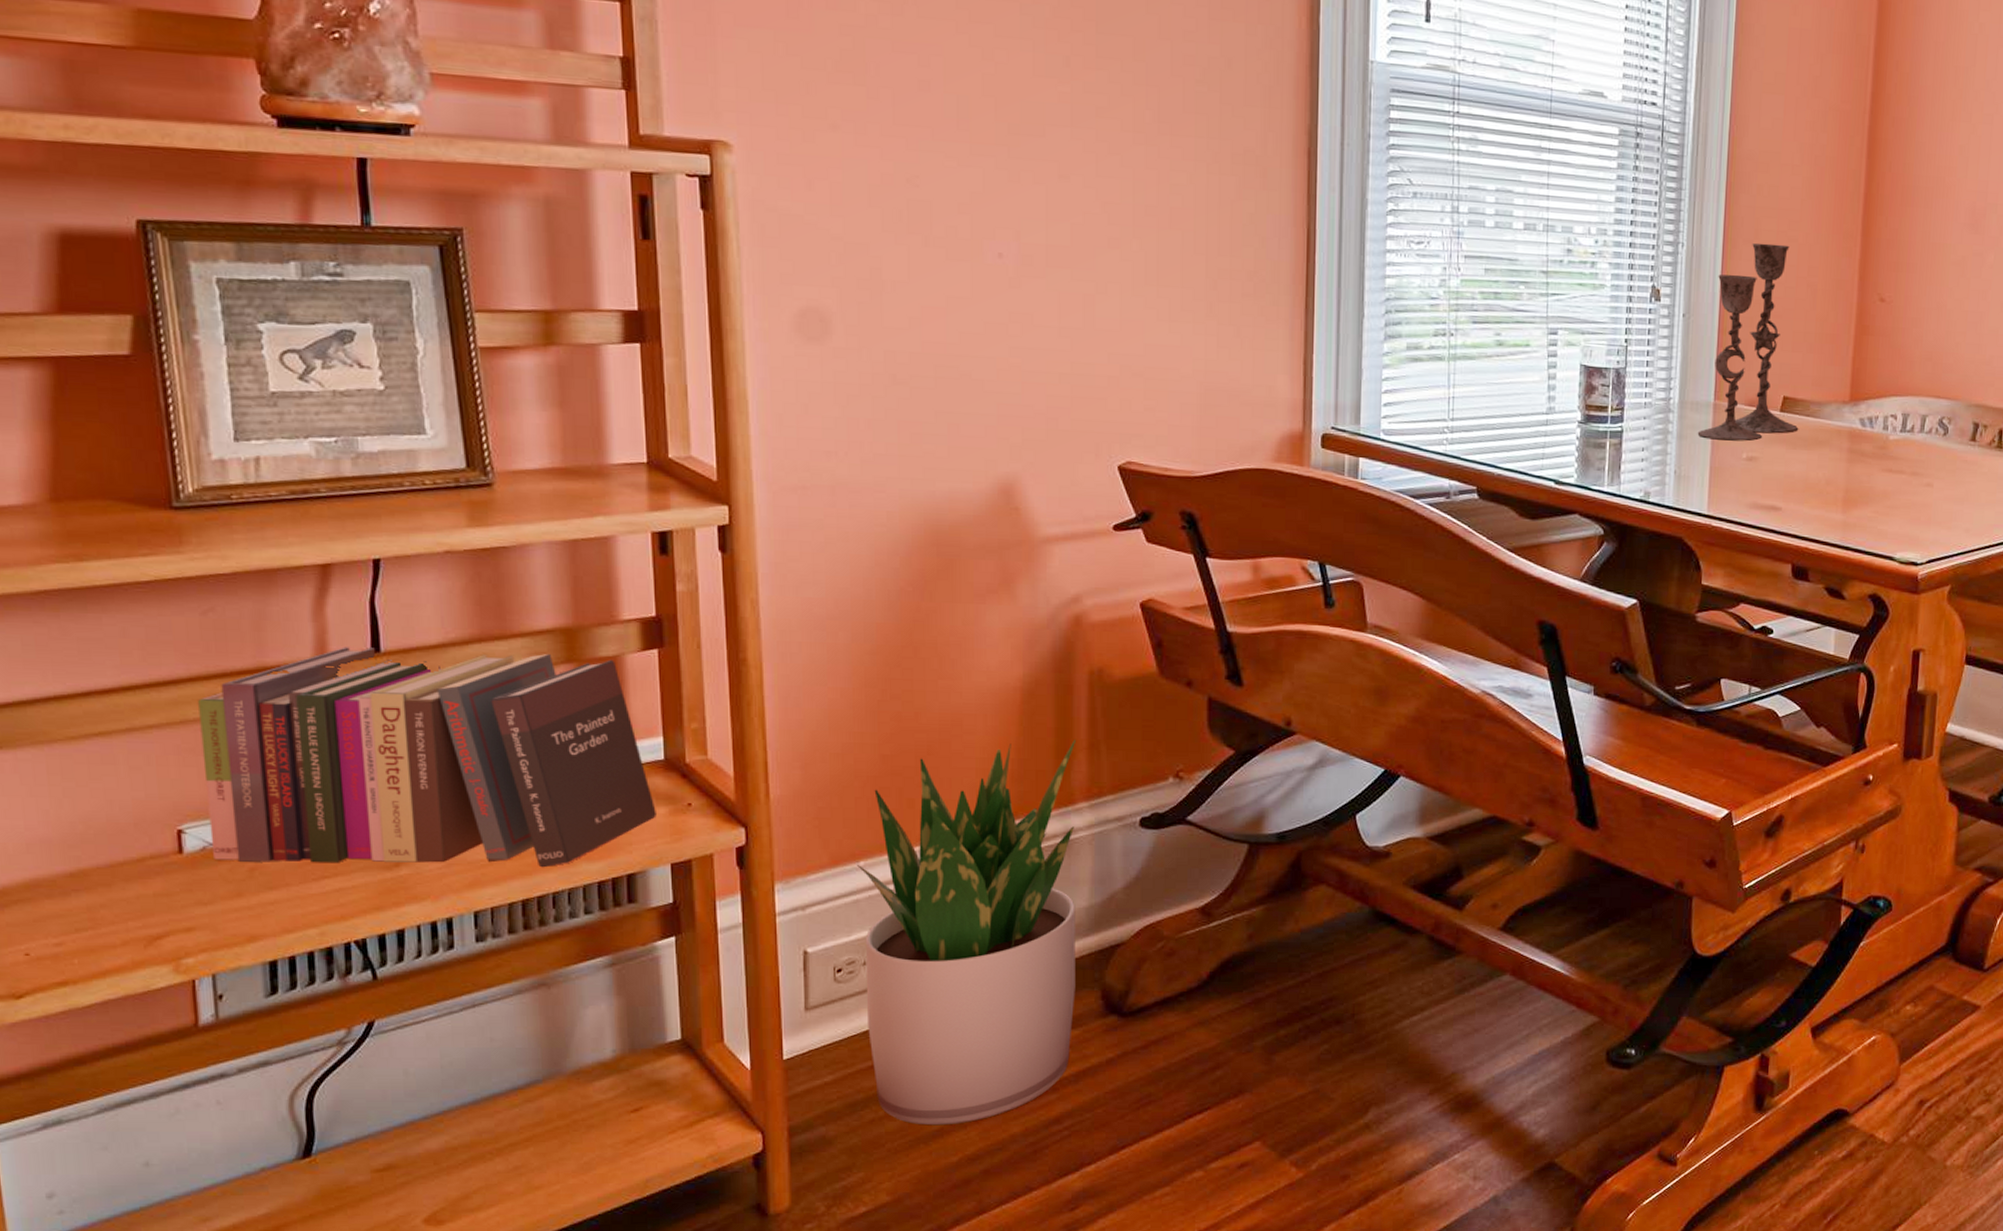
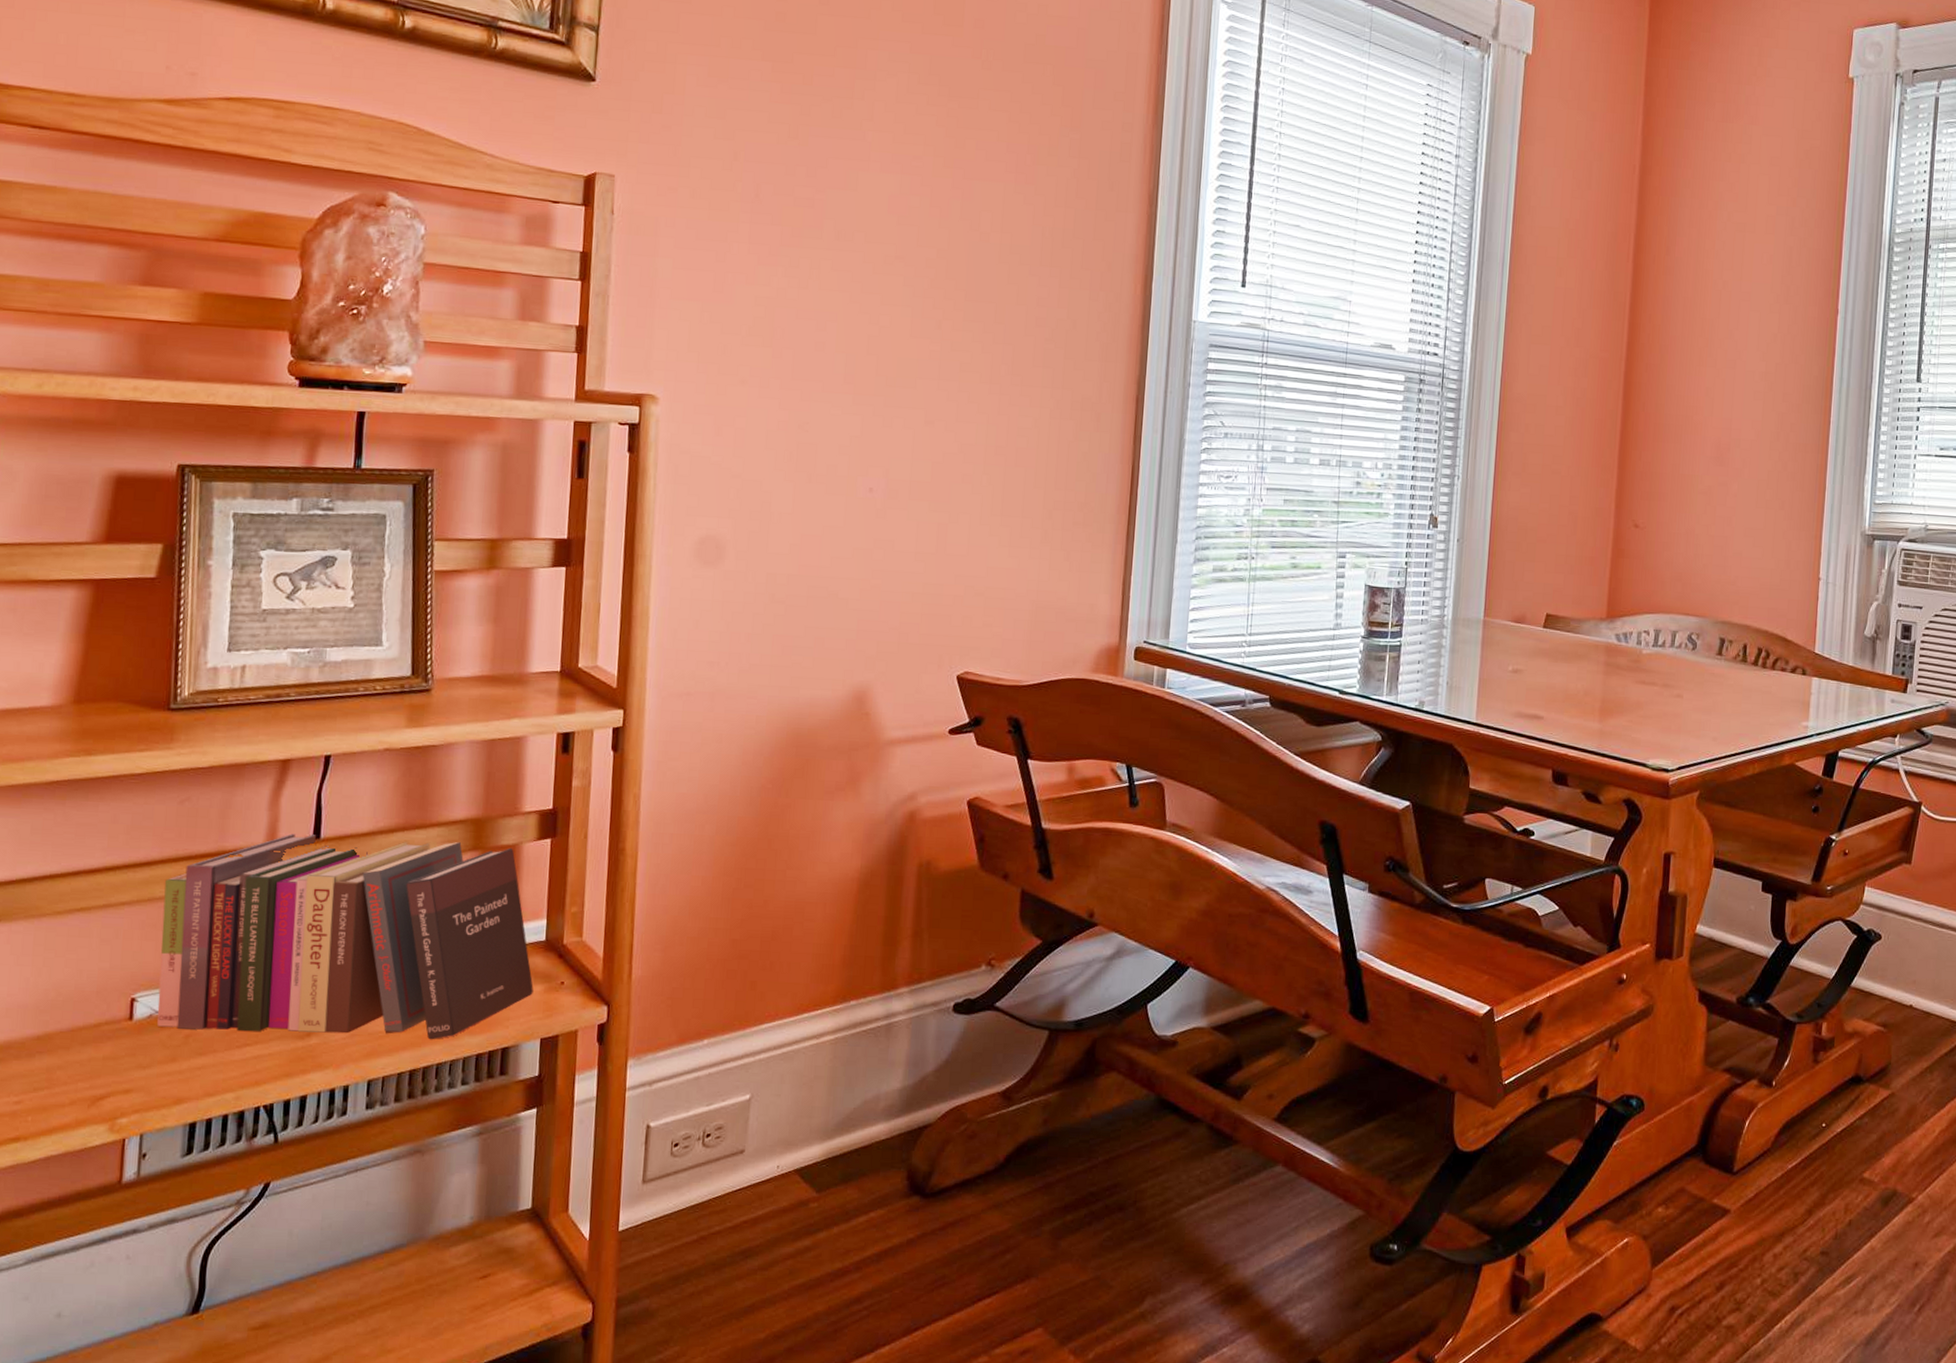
planter: present [856,740,1077,1126] -> none [696,928,903,1302]
candlestick: present [1697,242,1799,442] -> none [1468,475,1560,655]

